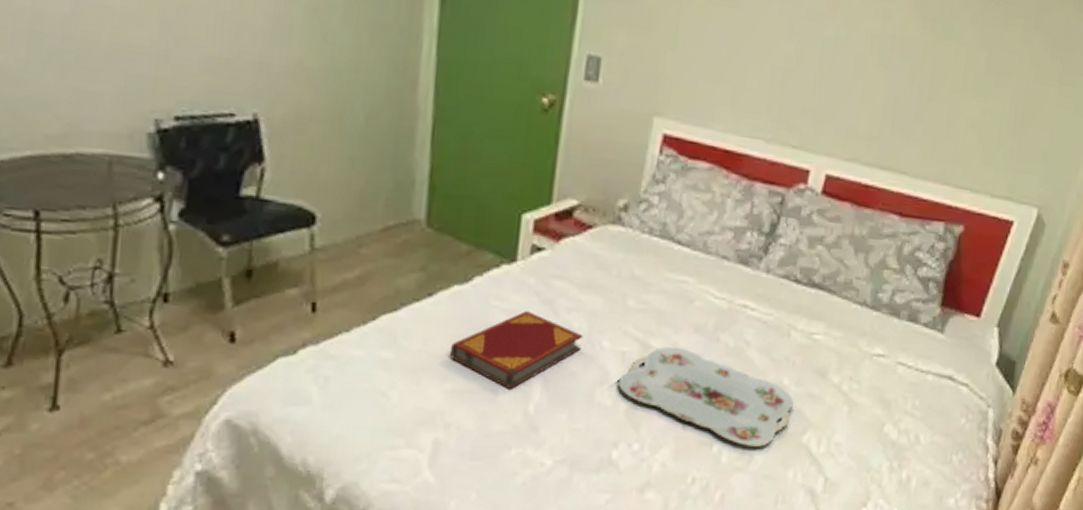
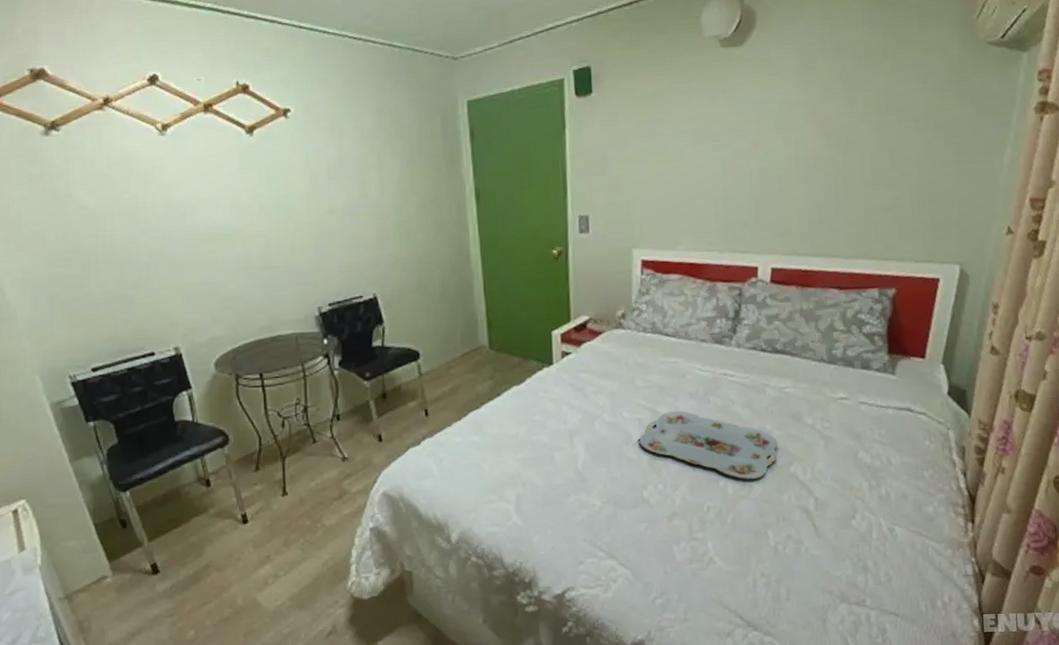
hardback book: present [449,311,584,389] -> none [517,398,608,454]

